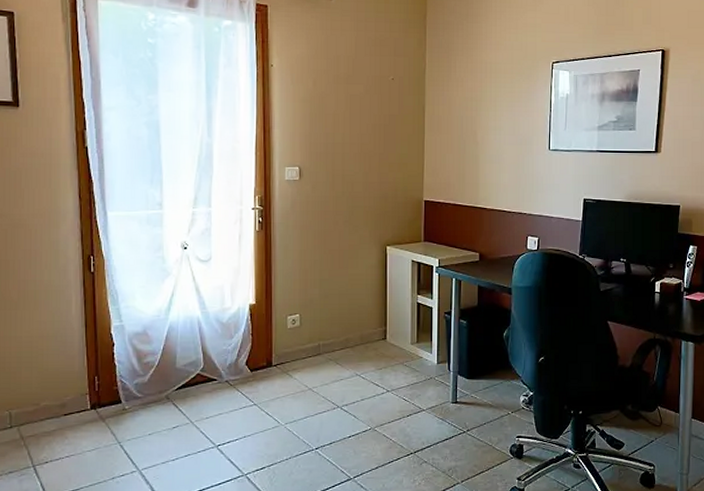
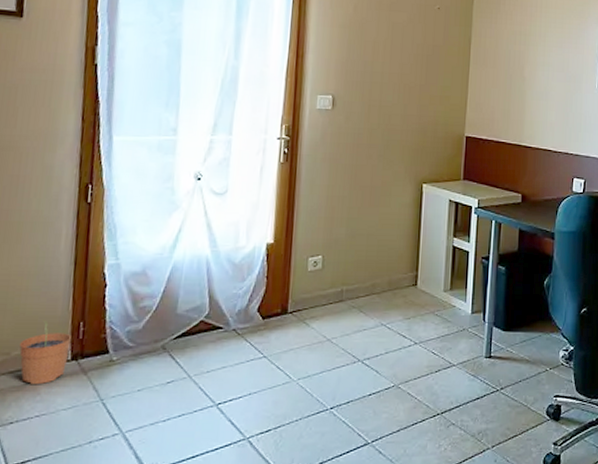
plant pot: none [46,375,89,430] -> present [19,319,71,384]

